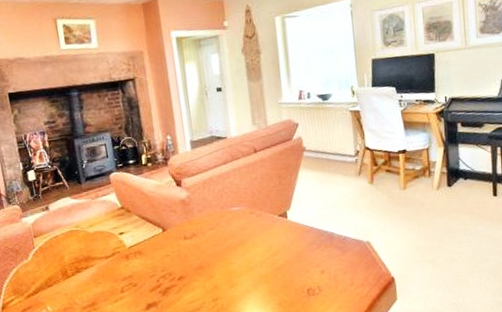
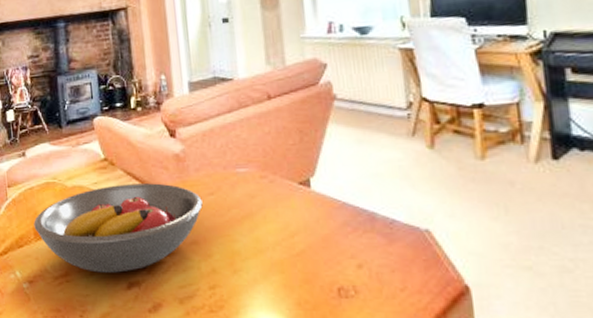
fruit bowl: none [61,224,206,300] -> present [34,183,203,273]

